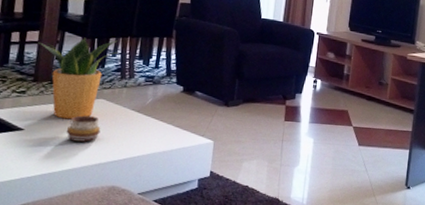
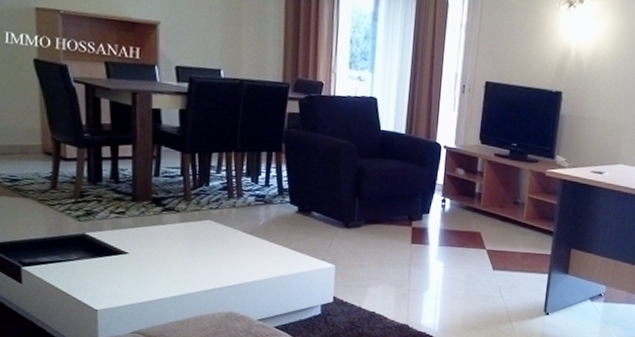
potted plant: present [37,37,119,120] -> none [132,152,223,242]
decorative bowl: present [66,115,101,142] -> none [174,238,212,266]

